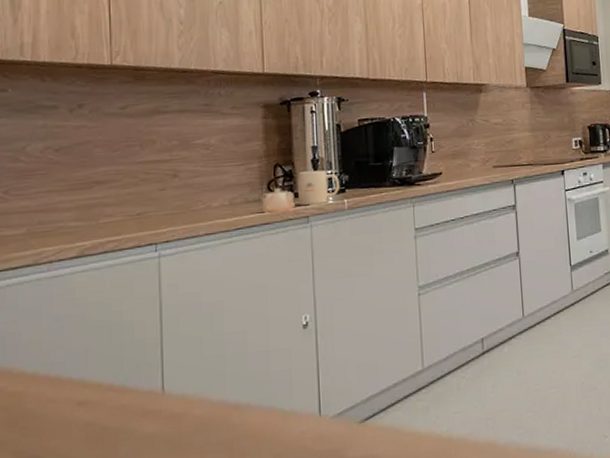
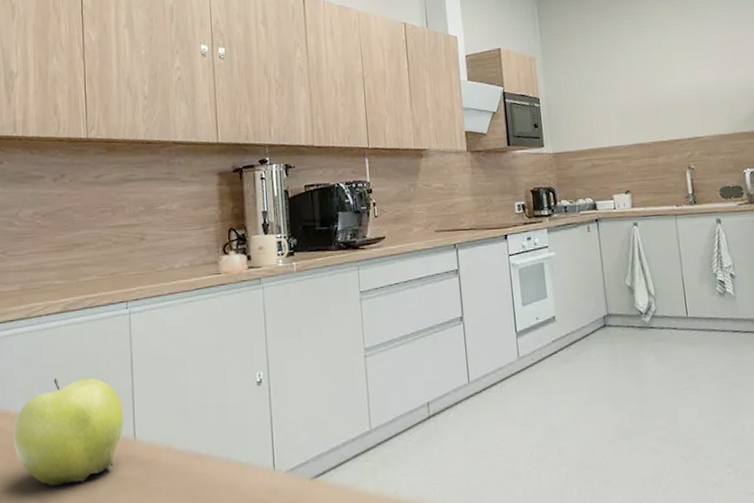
fruit: none [15,327,151,450] -> present [13,377,124,486]

